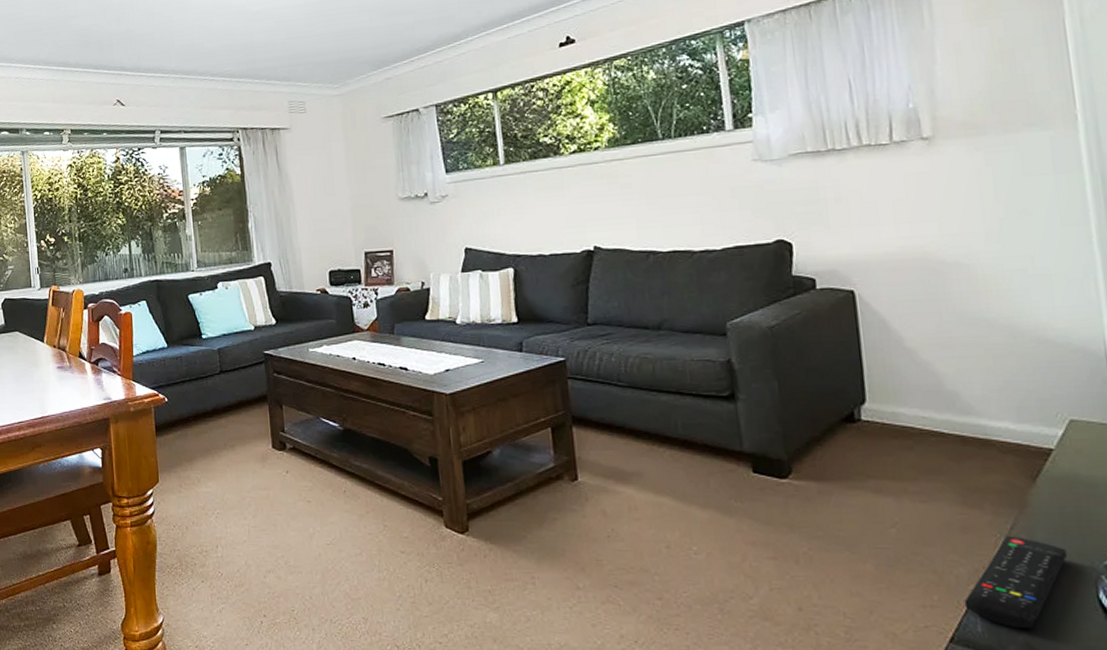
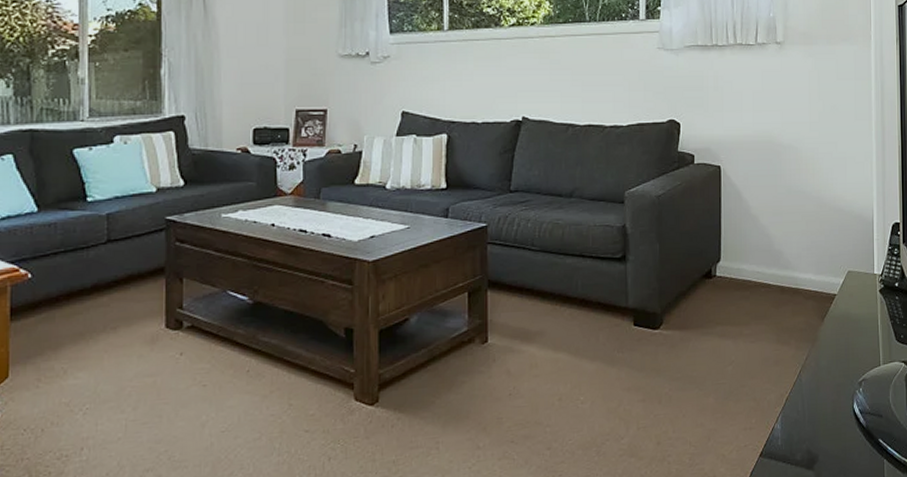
remote control: present [964,535,1068,629] -> none [772,365,838,439]

